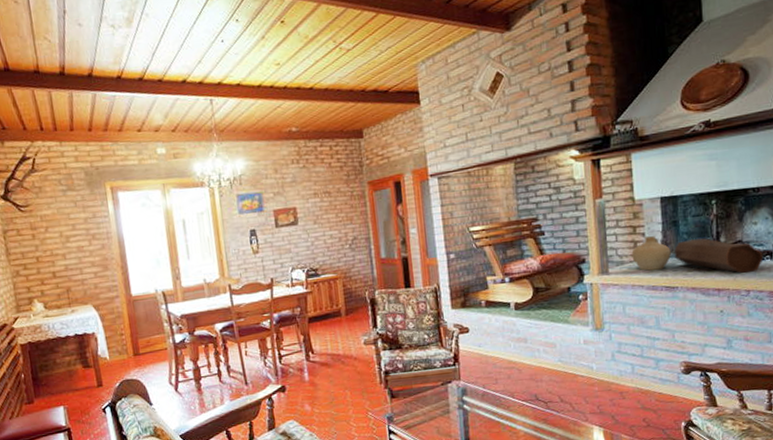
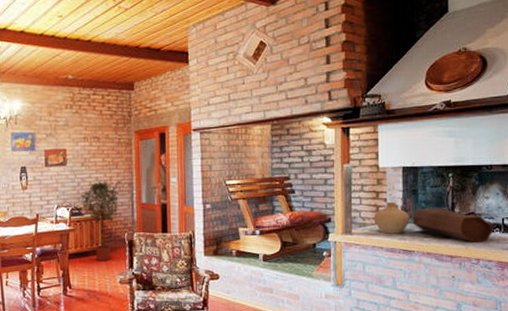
potted tree: none [314,239,360,324] -> present [80,181,122,262]

